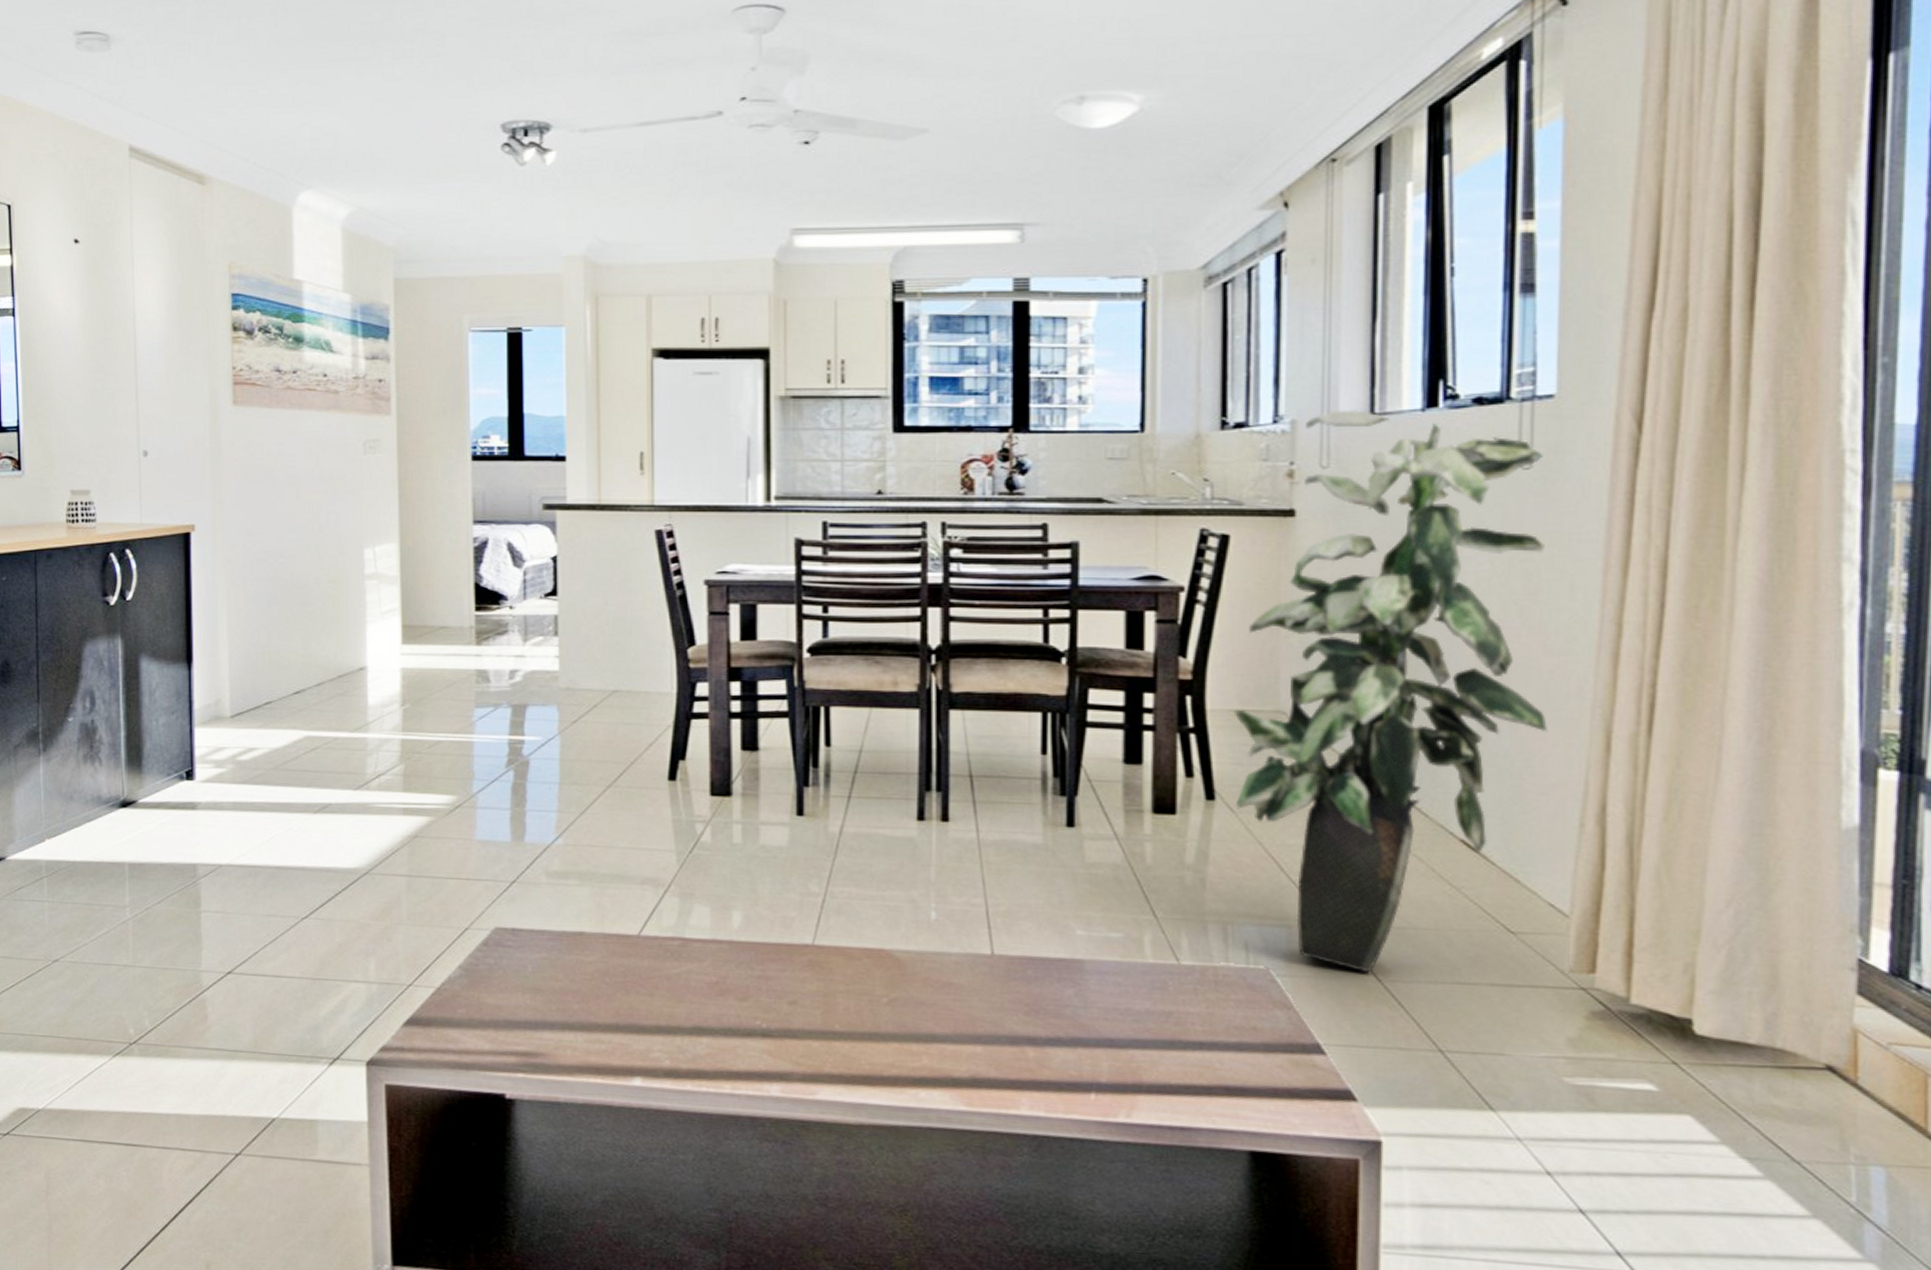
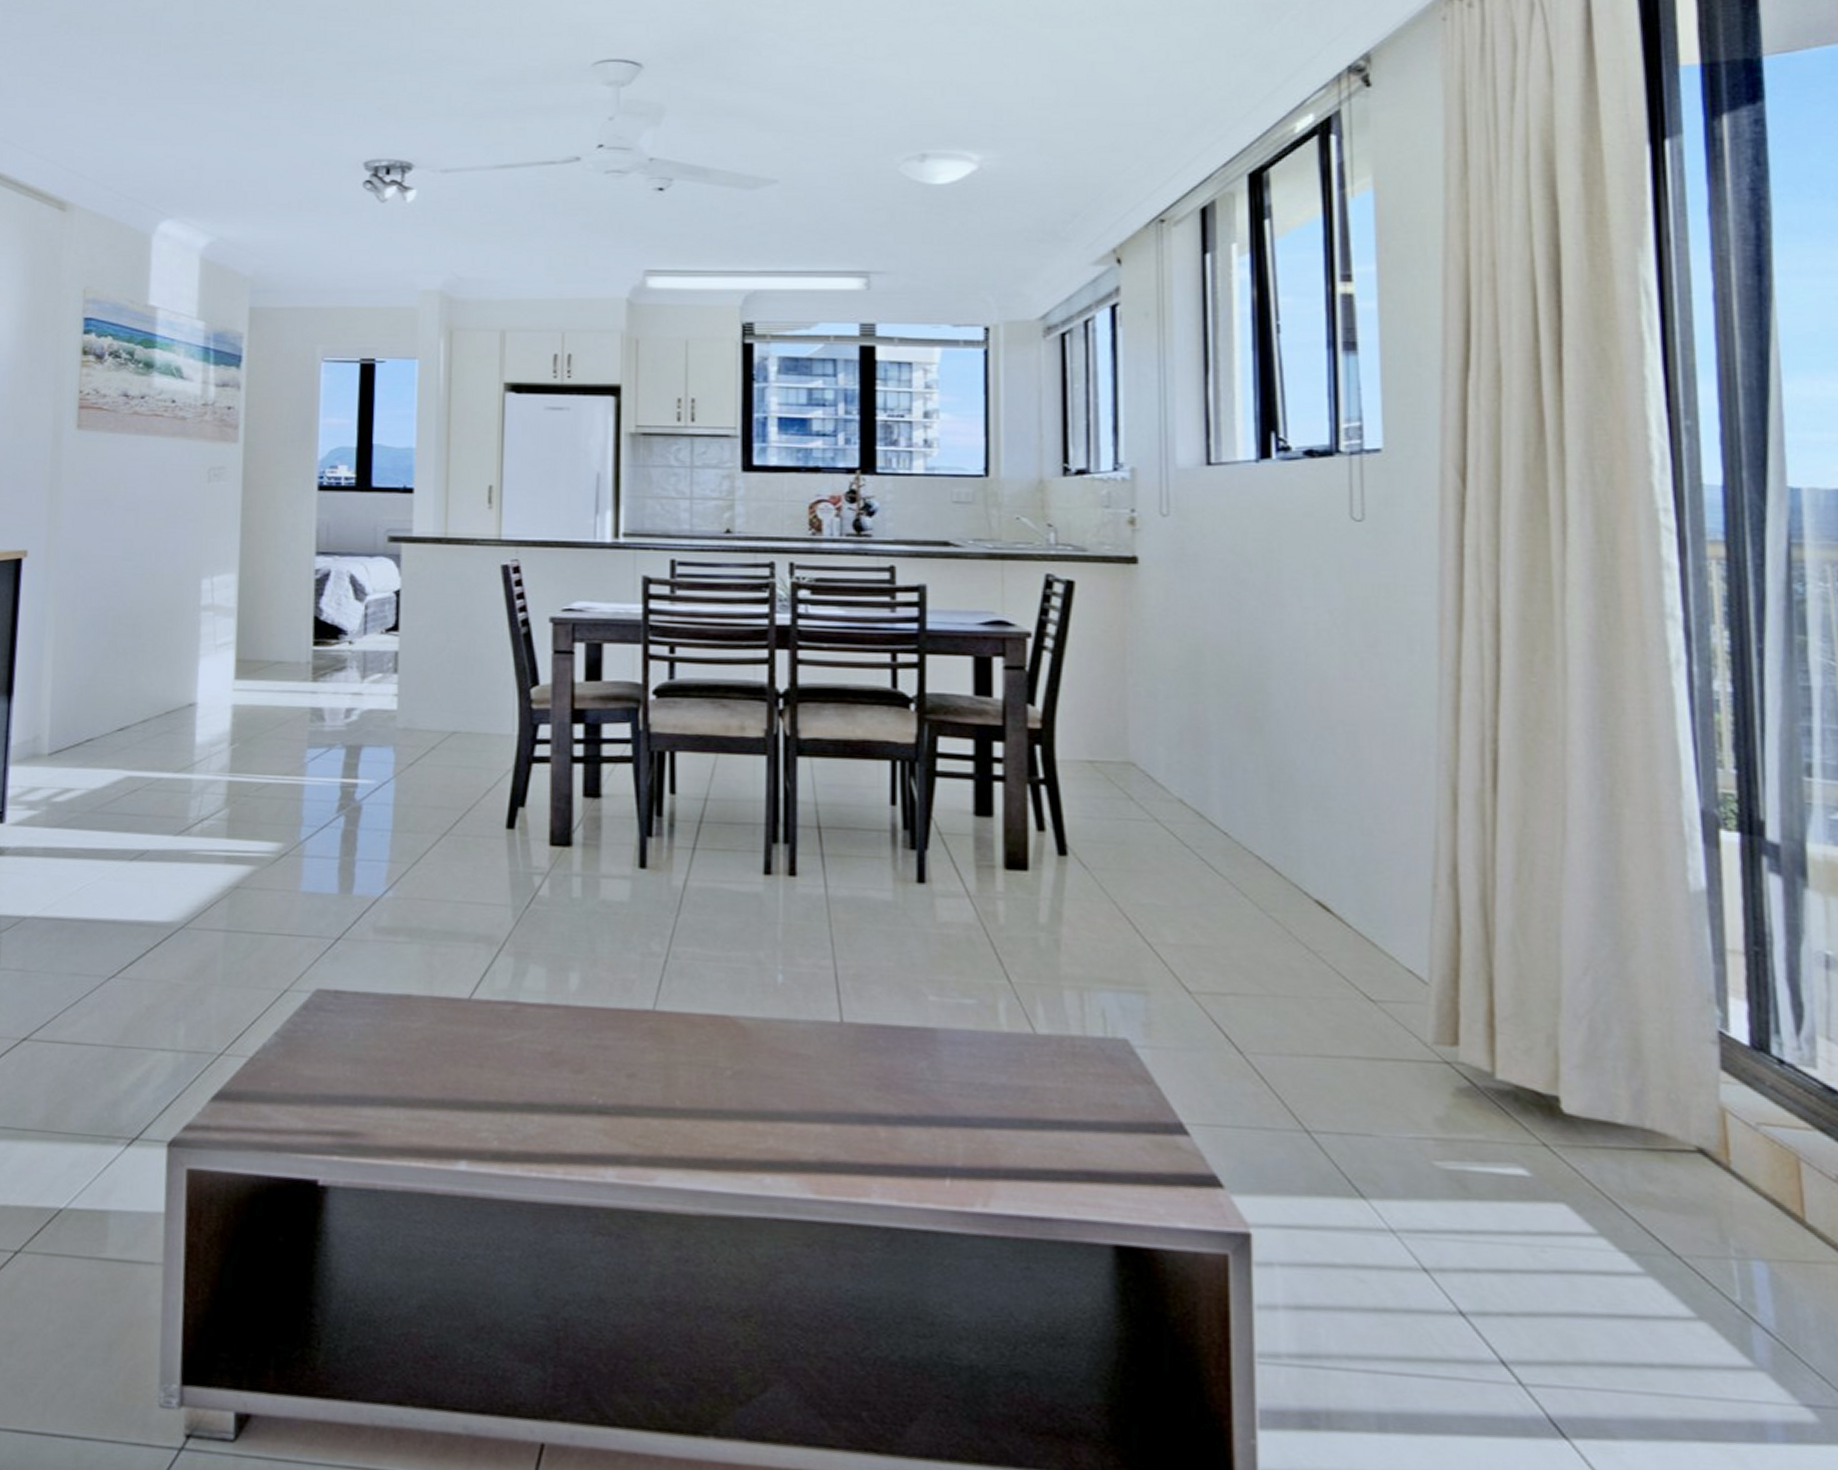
indoor plant: present [1233,410,1547,973] -> none [1083,459,1395,1045]

